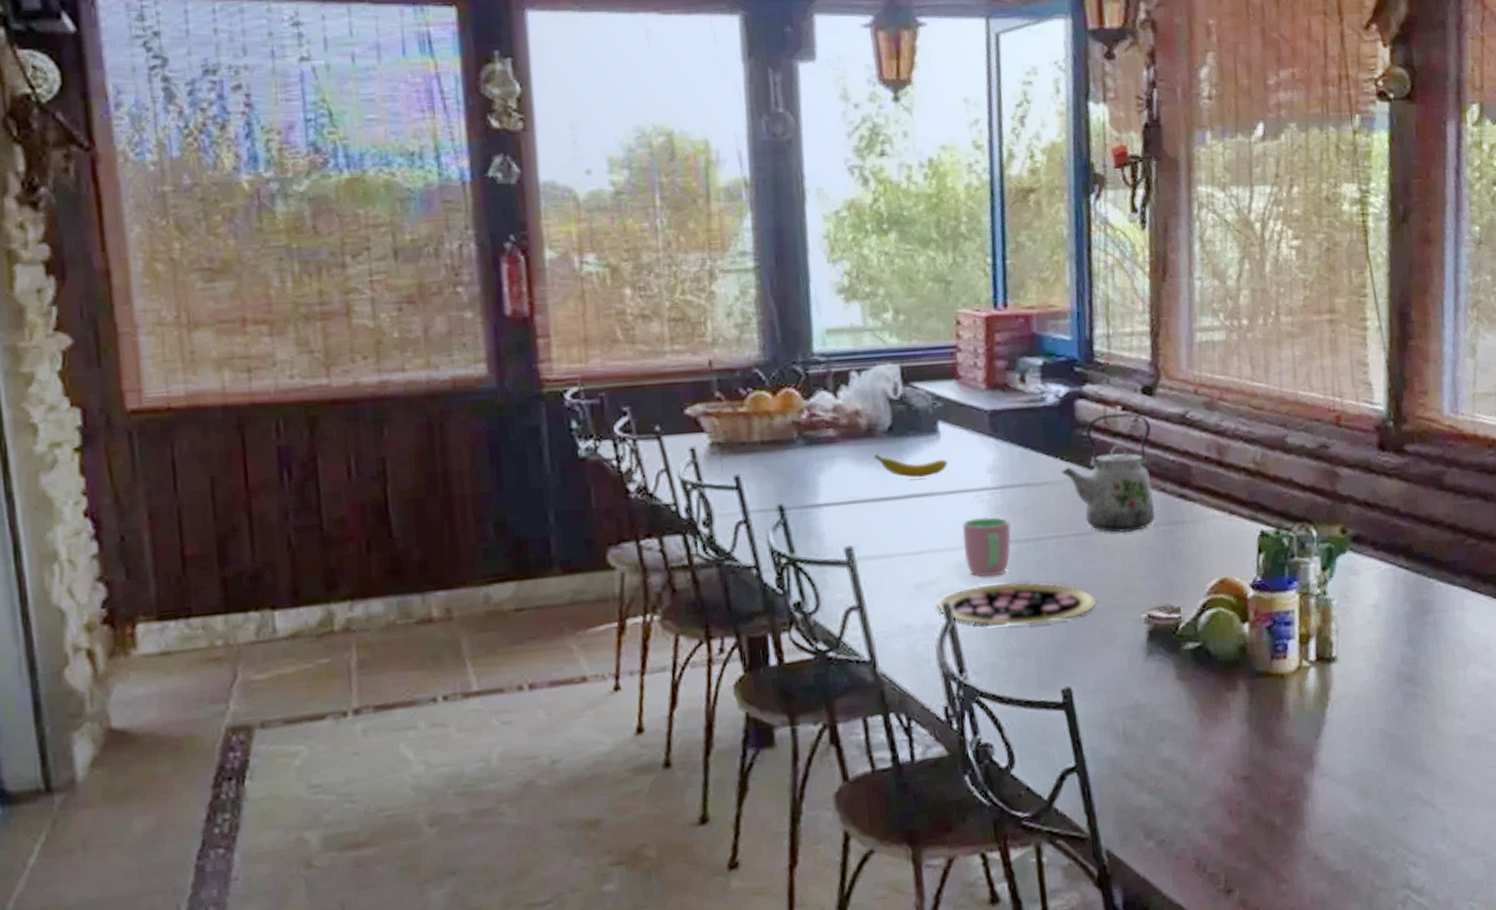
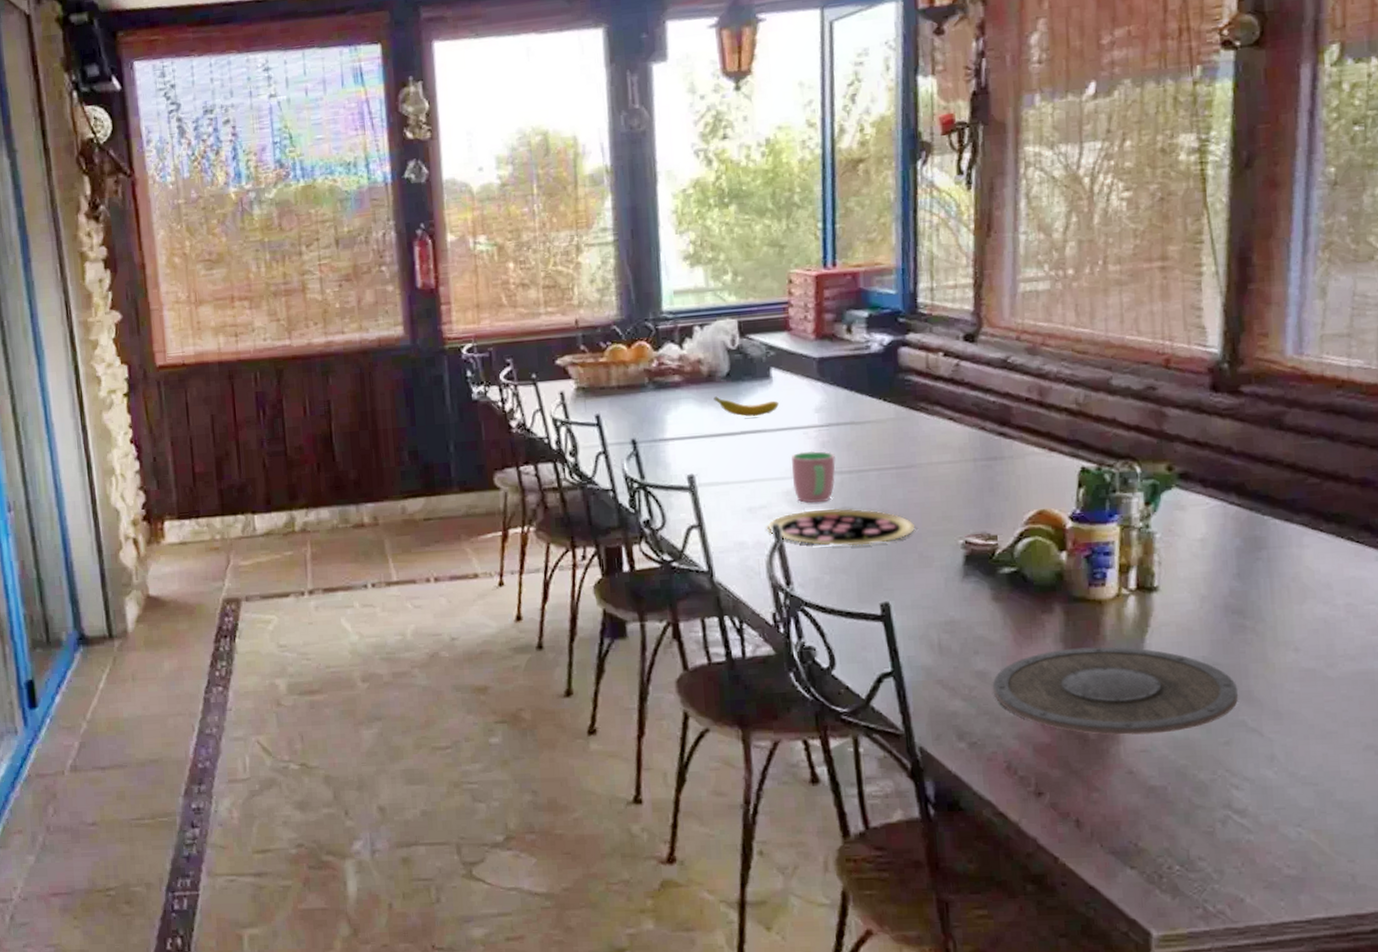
kettle: present [1060,412,1155,534] -> none [883,358,974,467]
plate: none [1180,723,1413,820] -> present [993,646,1239,735]

